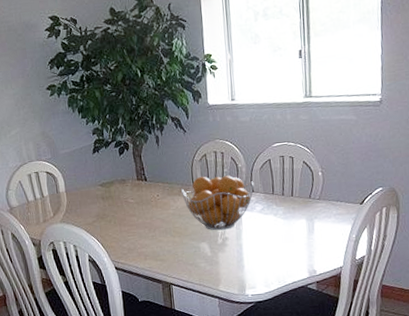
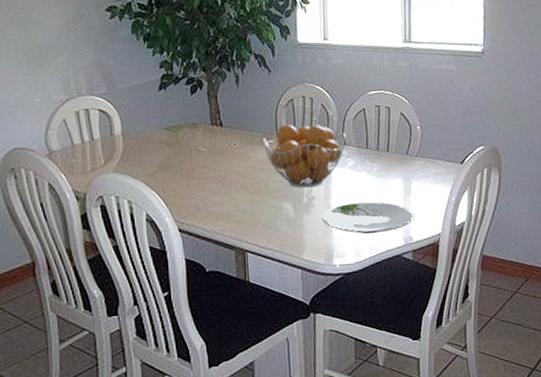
plate: none [235,240,318,269] -> present [322,202,414,234]

